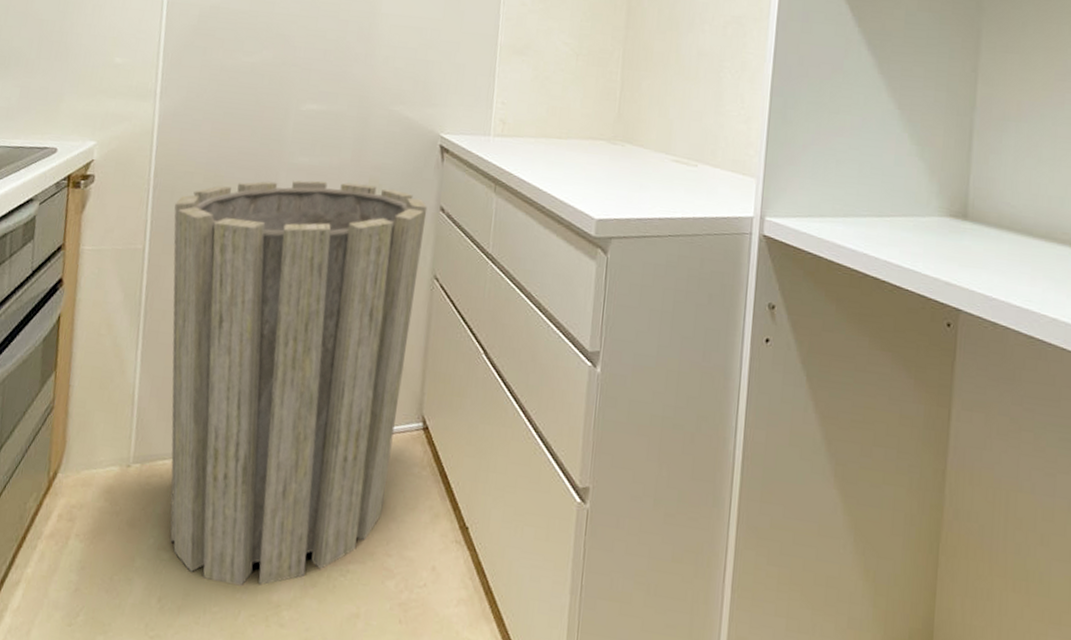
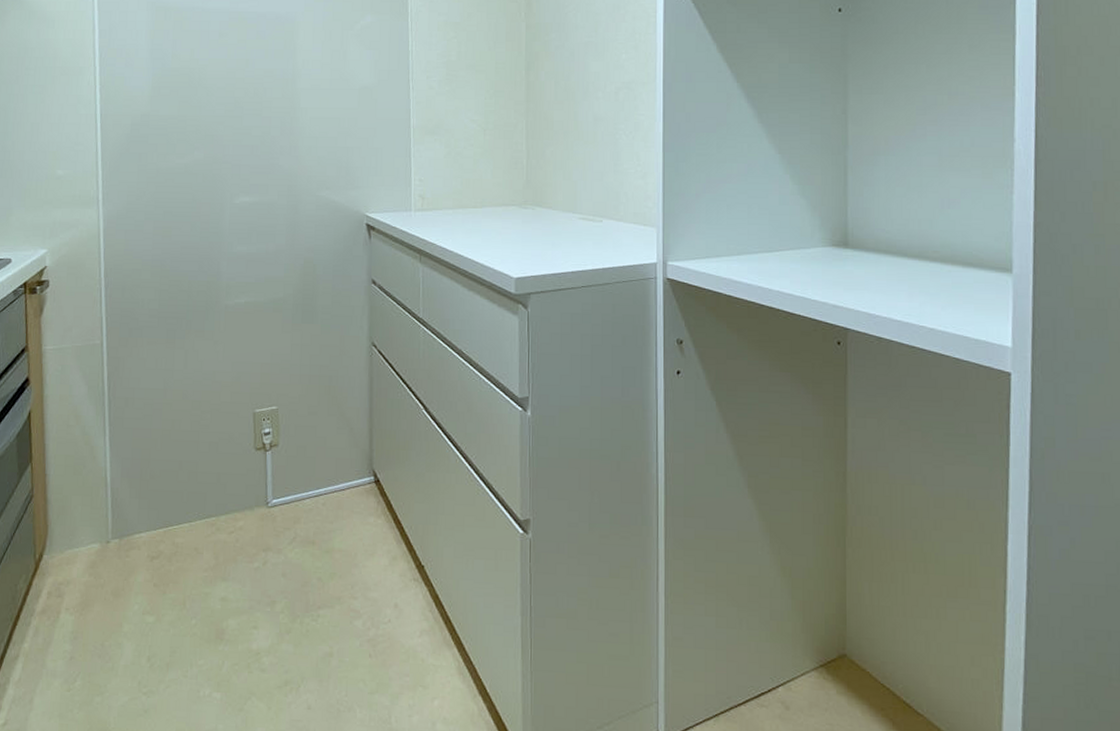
trash can: present [170,180,428,587] -> none [126,266,360,639]

